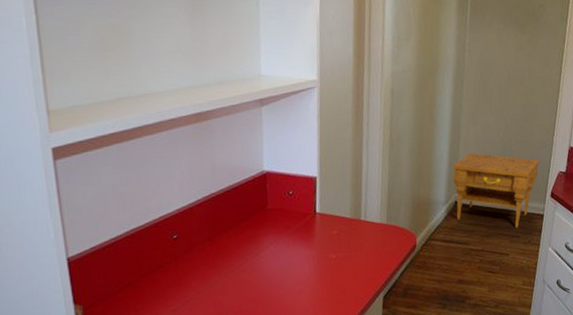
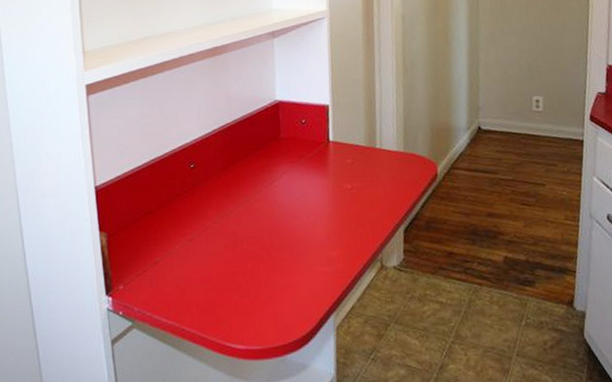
nightstand: present [453,153,540,228] -> none [473,75,573,155]

